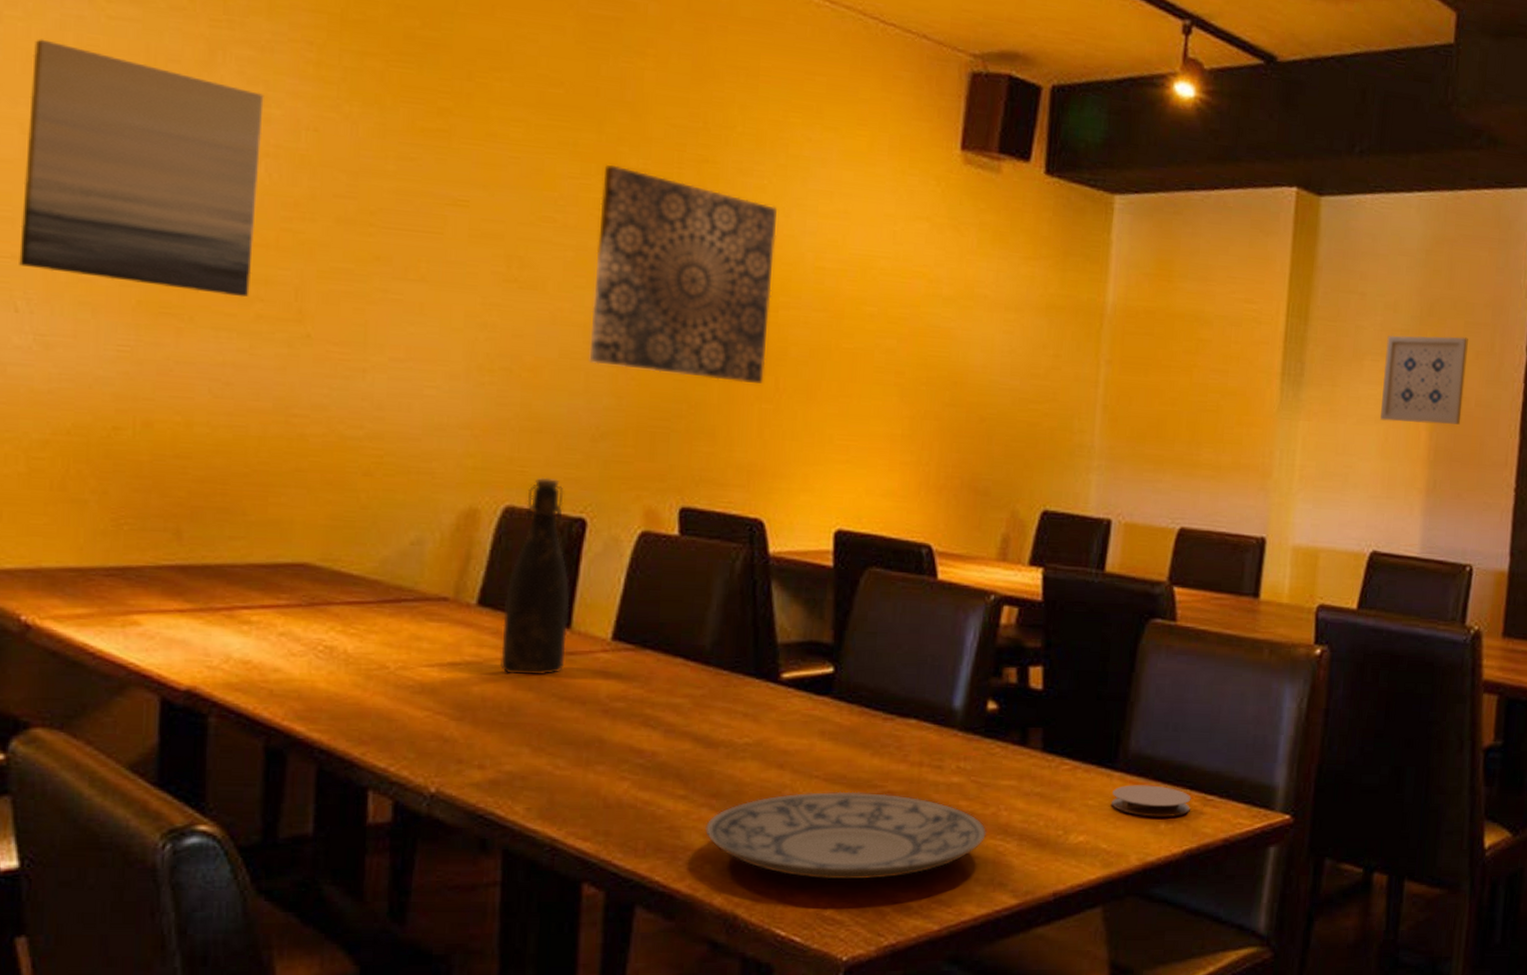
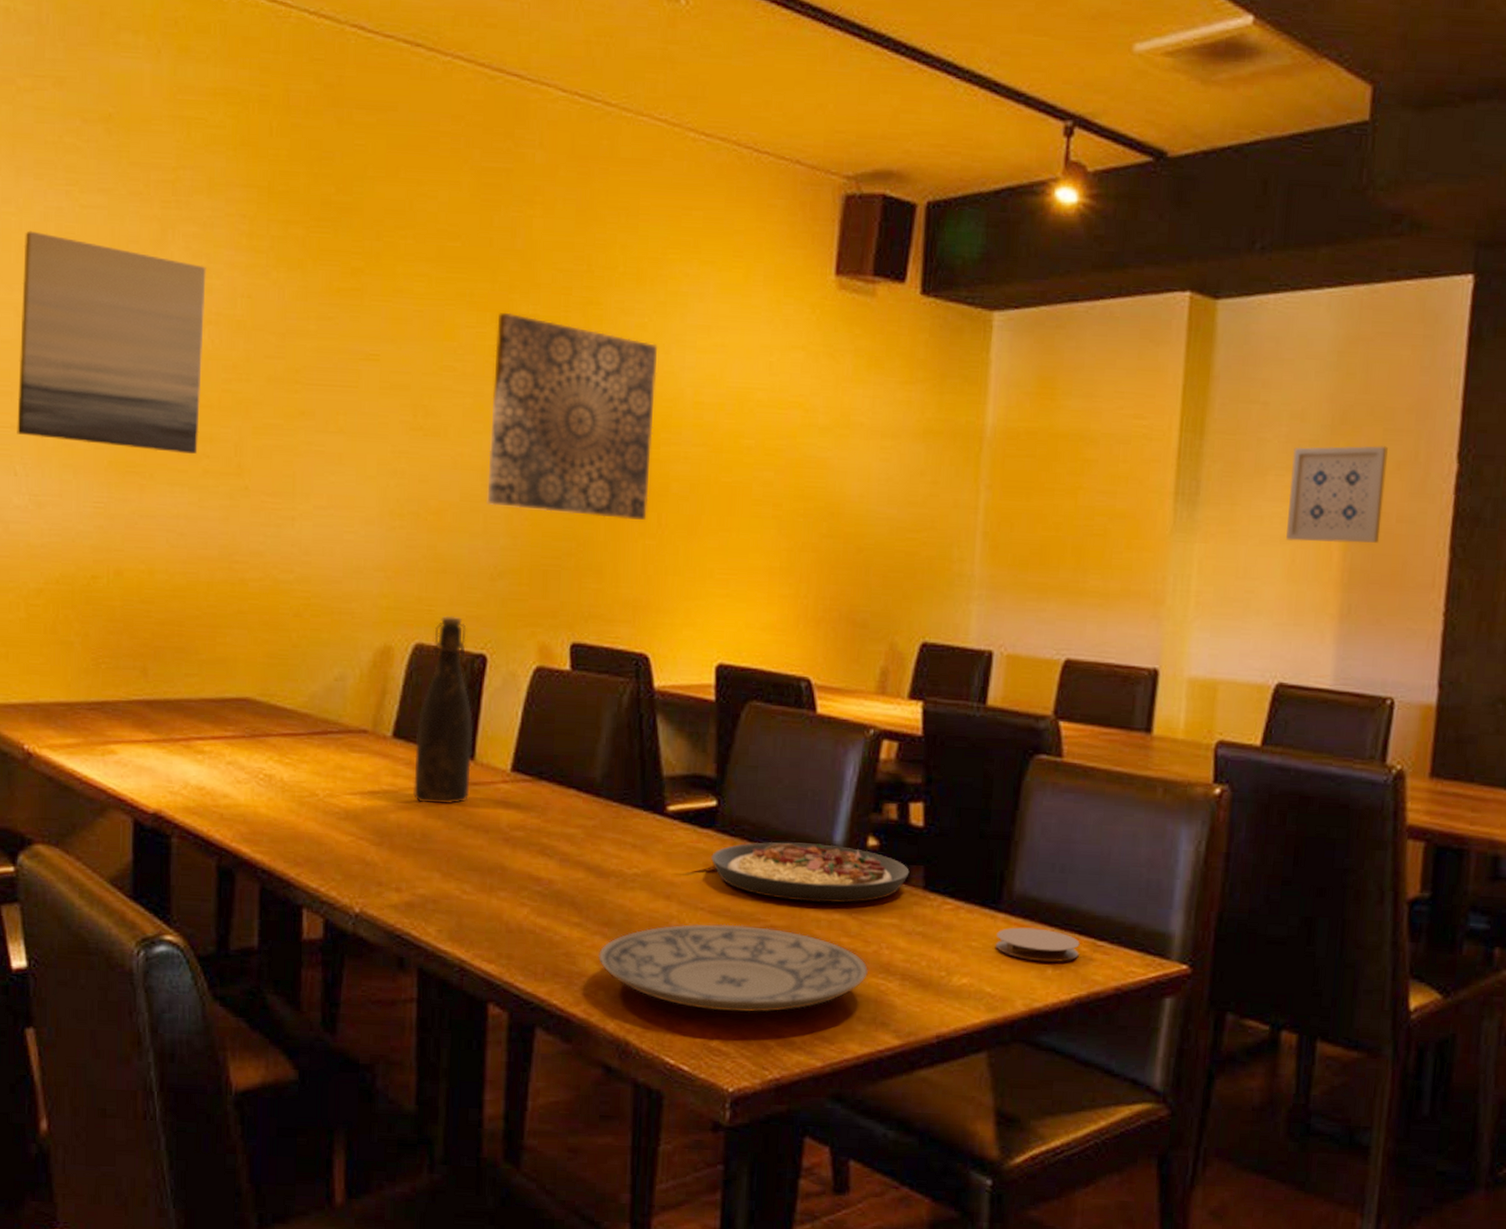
plate: none [827,707,1028,767] -> present [711,842,910,903]

